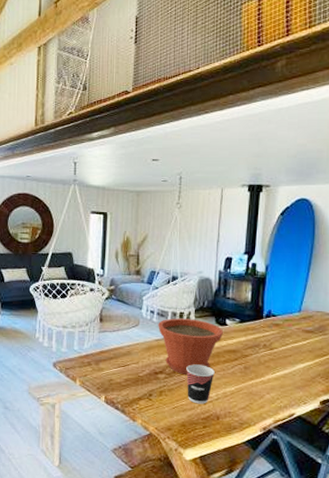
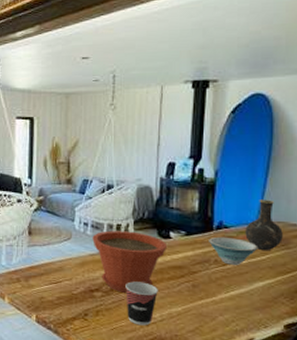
bowl: none [259,324,301,349] -> present [209,236,259,265]
vase: none [290,292,321,337] -> present [245,199,283,251]

